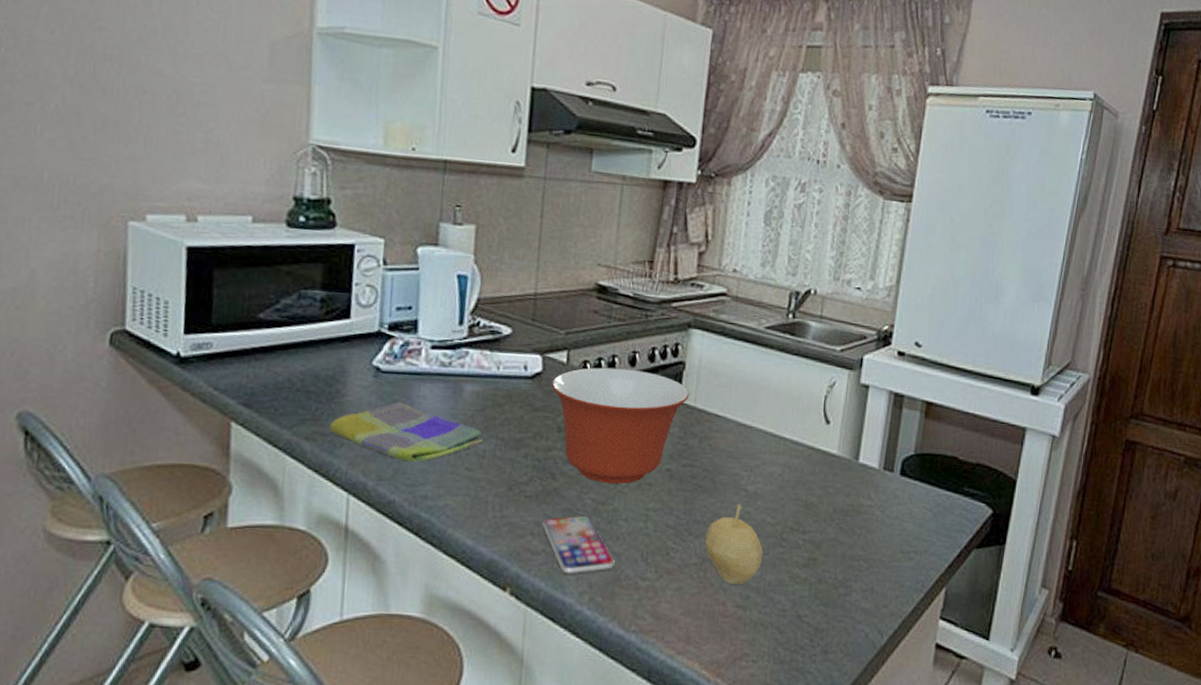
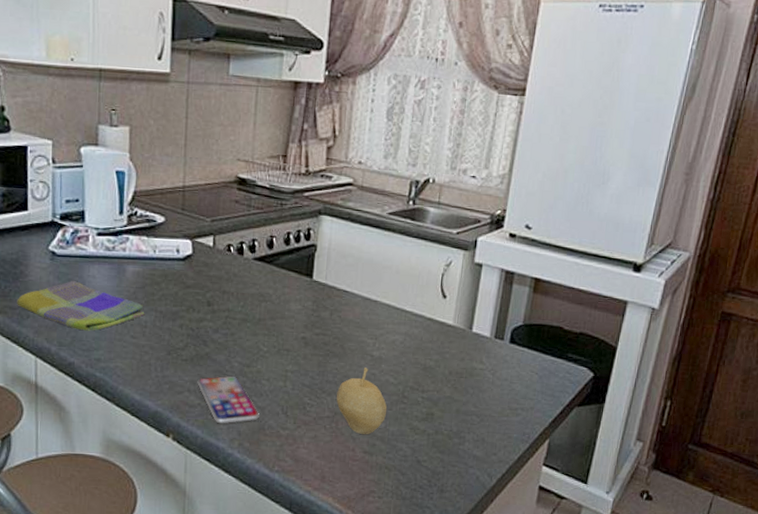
mixing bowl: present [552,367,690,484] -> none [201,250,321,350]

